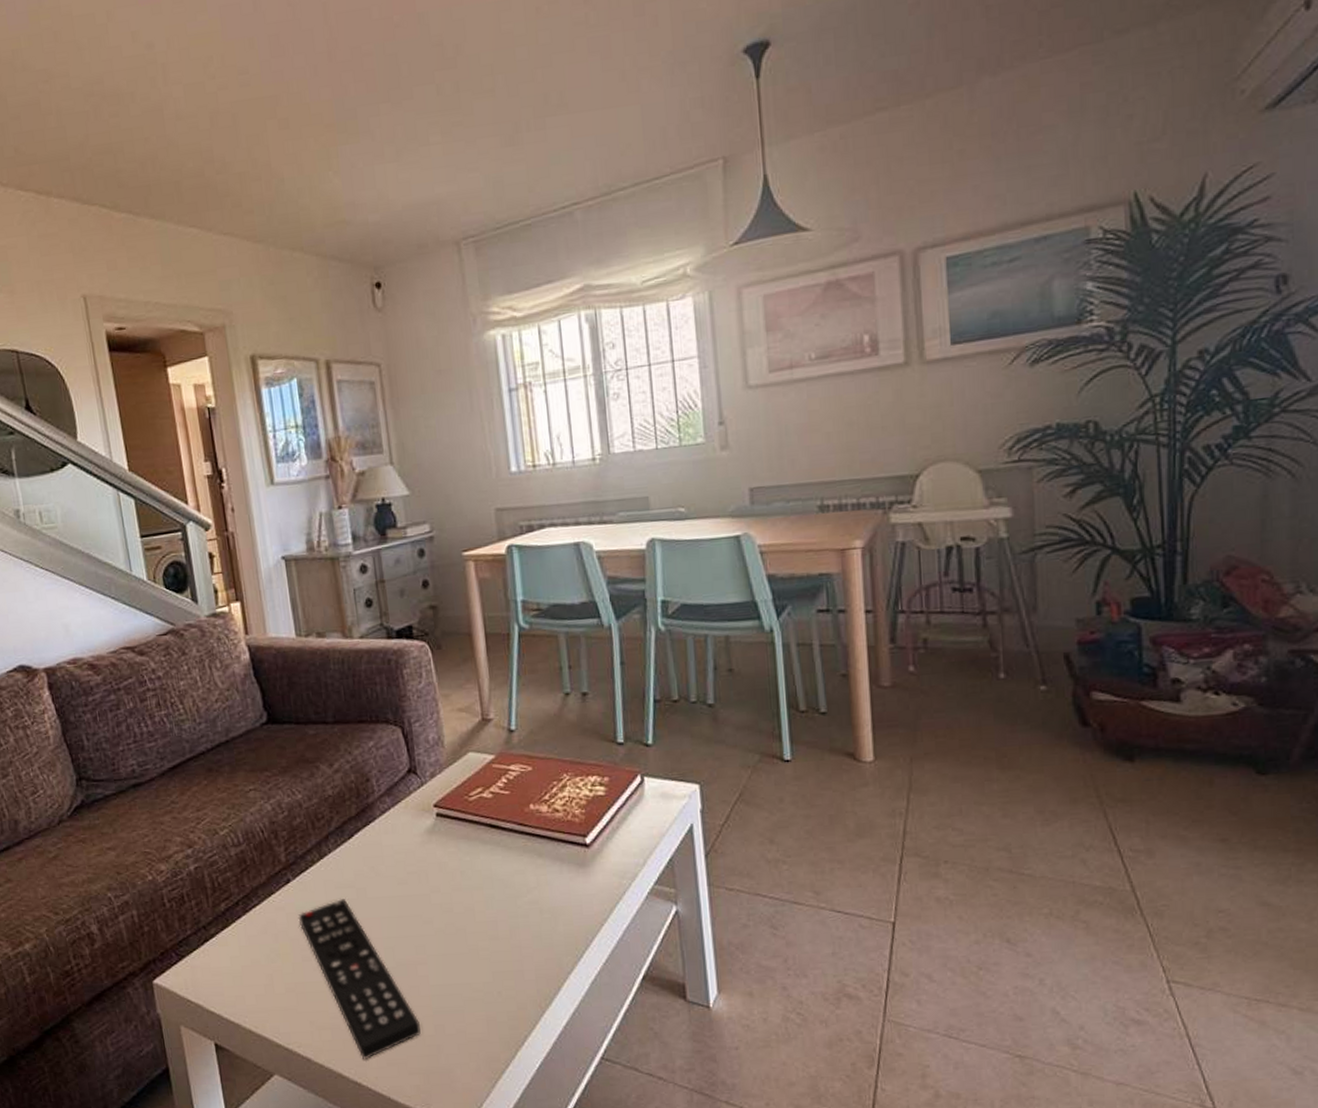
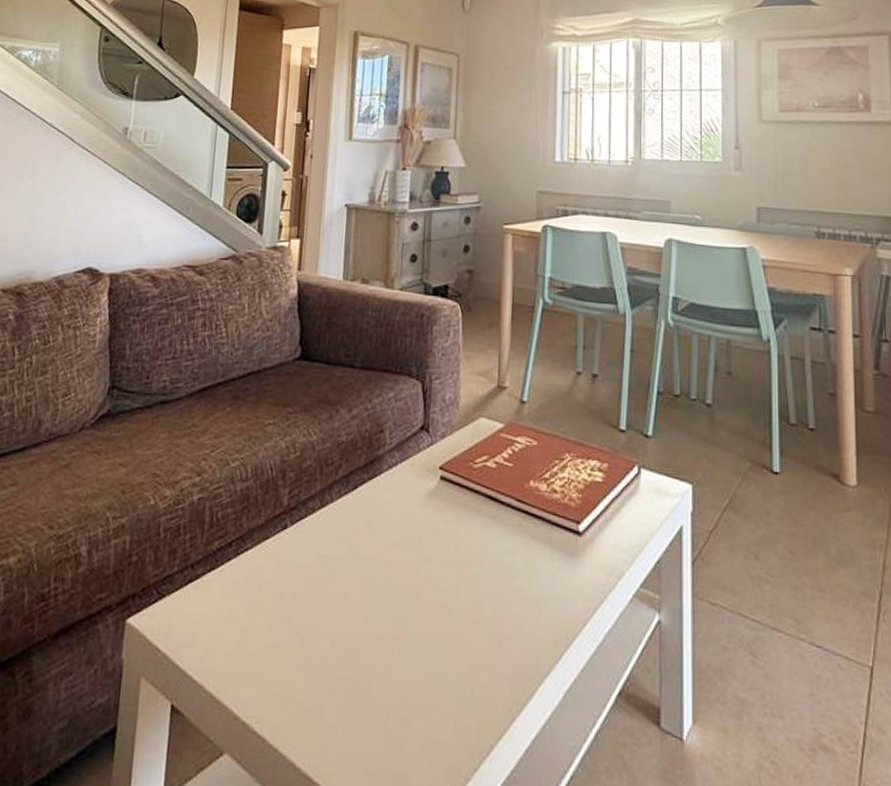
remote control: present [298,899,421,1060] -> none [286,555,386,750]

